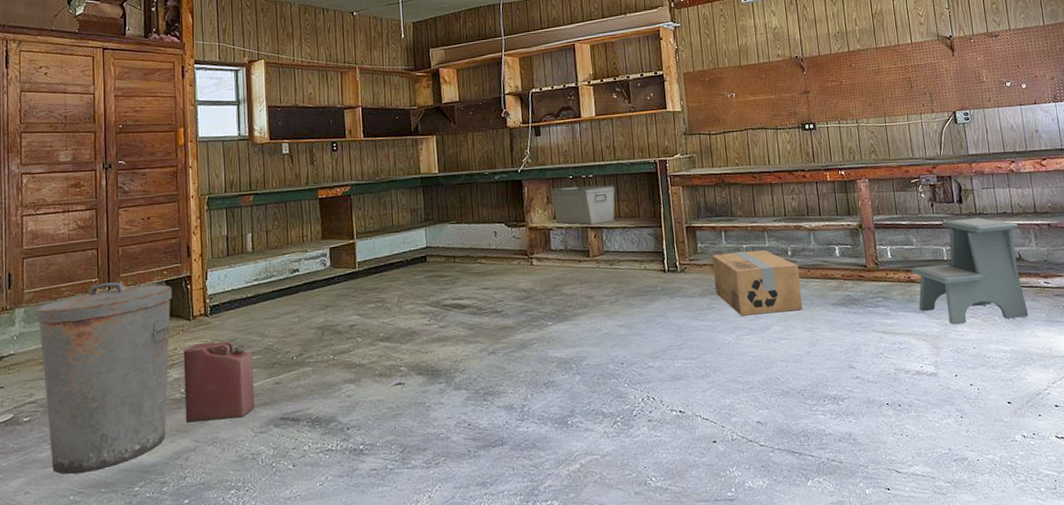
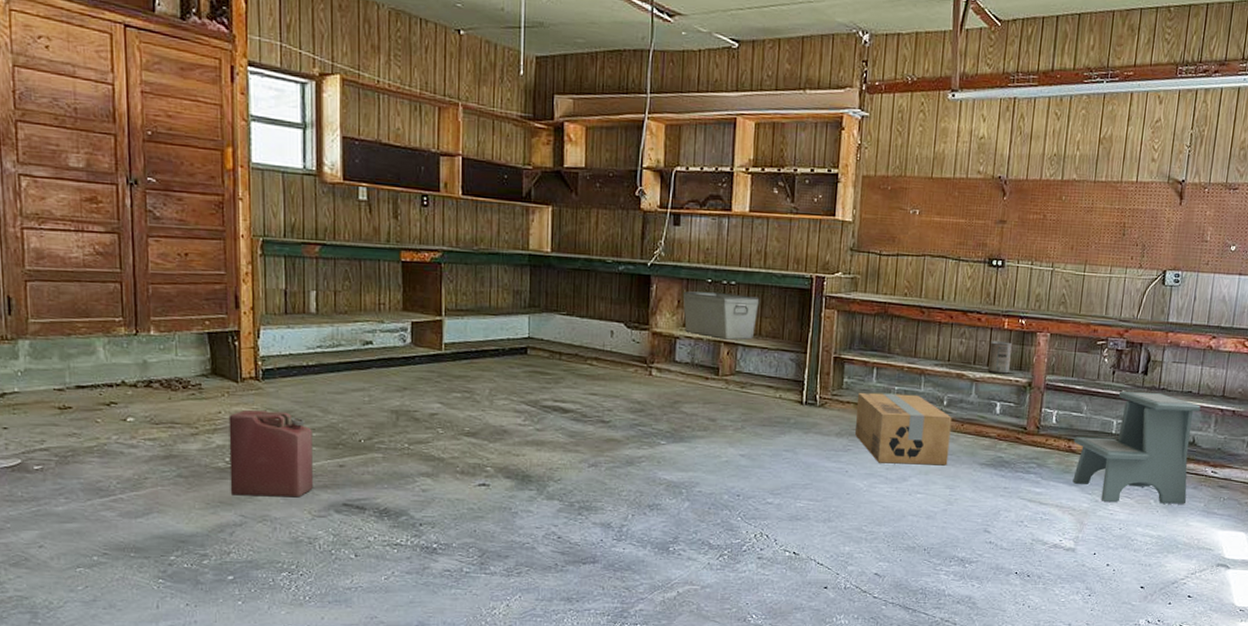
trash can: present [36,282,173,475] -> none [45,324,216,534]
paint can: none [818,191,840,221] -> present [987,341,1012,374]

